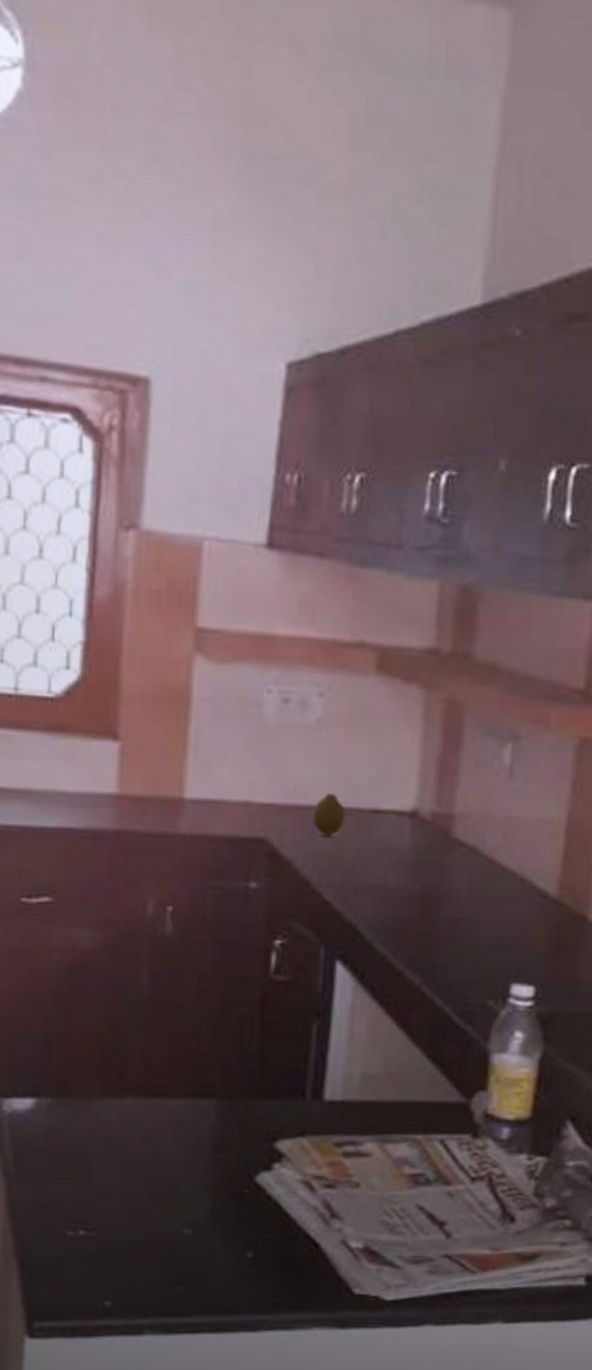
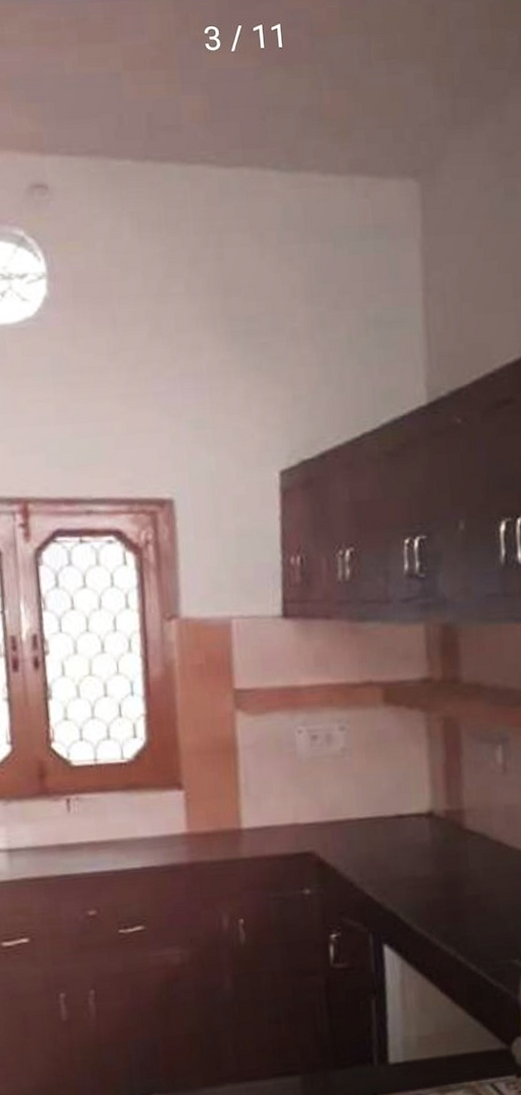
fruit: present [313,794,346,836] -> none [348,807,376,843]

